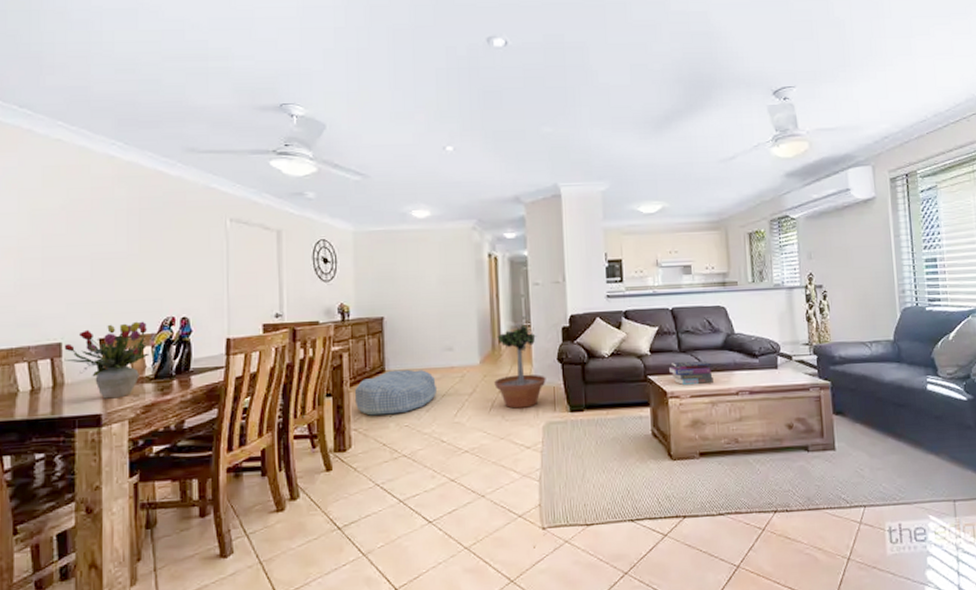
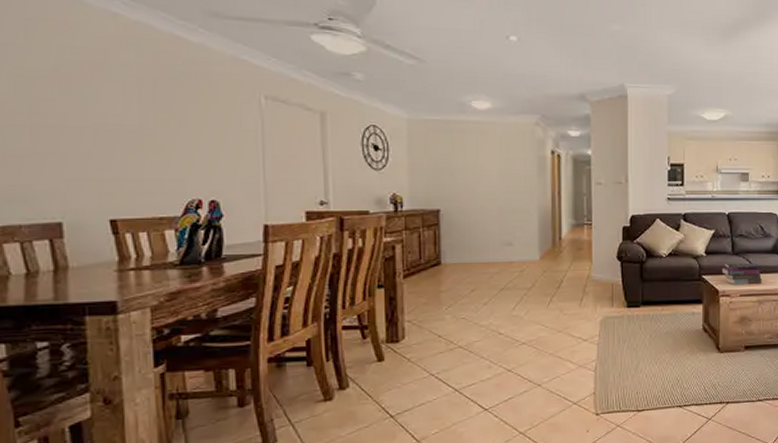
flower arrangement: present [64,321,150,399] -> none [66,202,173,285]
dog bed: present [354,369,438,416] -> none [408,263,496,308]
potted tree: present [494,319,546,409] -> none [554,218,605,303]

